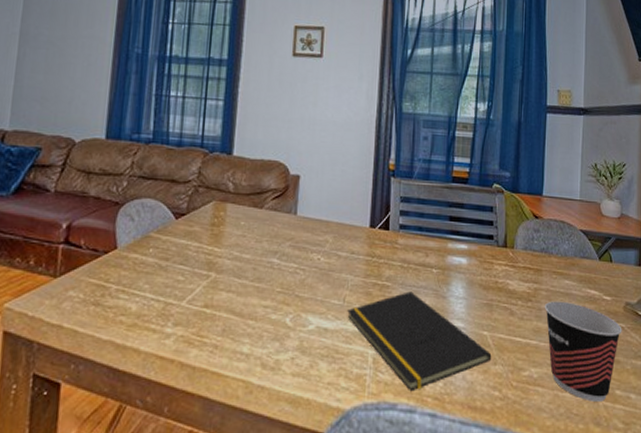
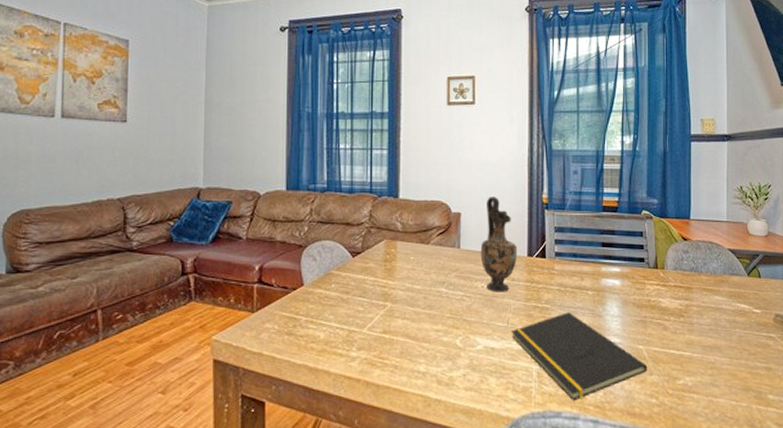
vase: none [318,159,360,266] -> present [480,197,518,292]
cup: present [544,301,622,402] -> none [696,315,773,406]

